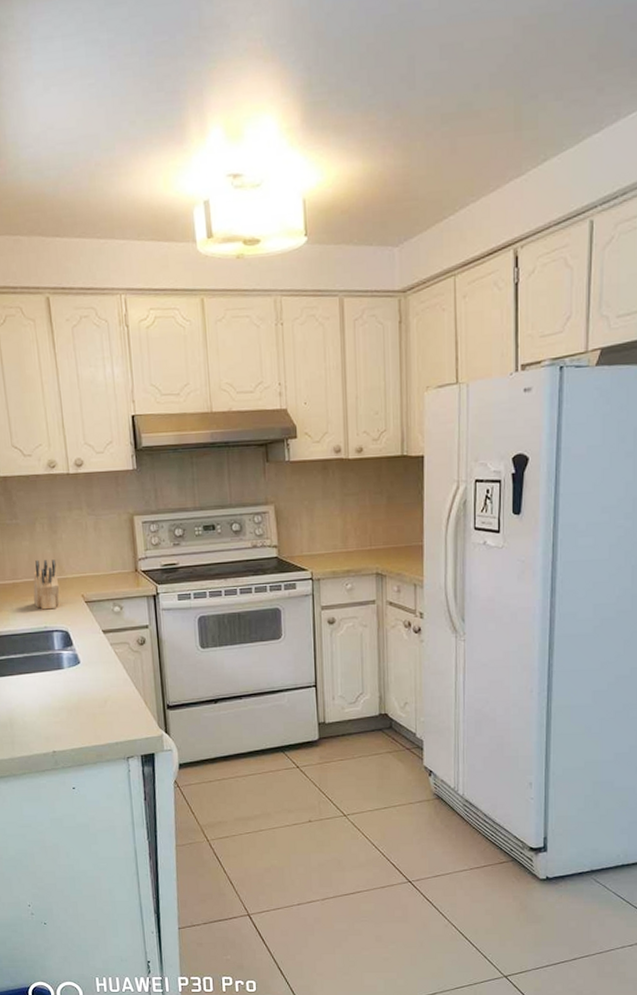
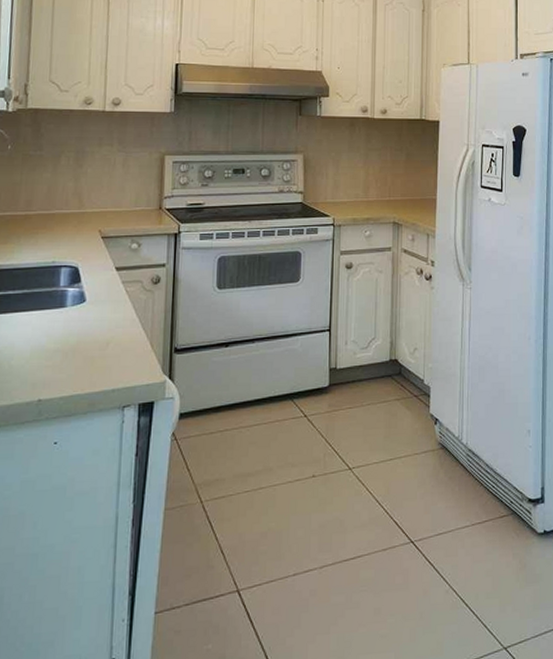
knife block: present [33,559,60,610] -> none [45,192,77,244]

